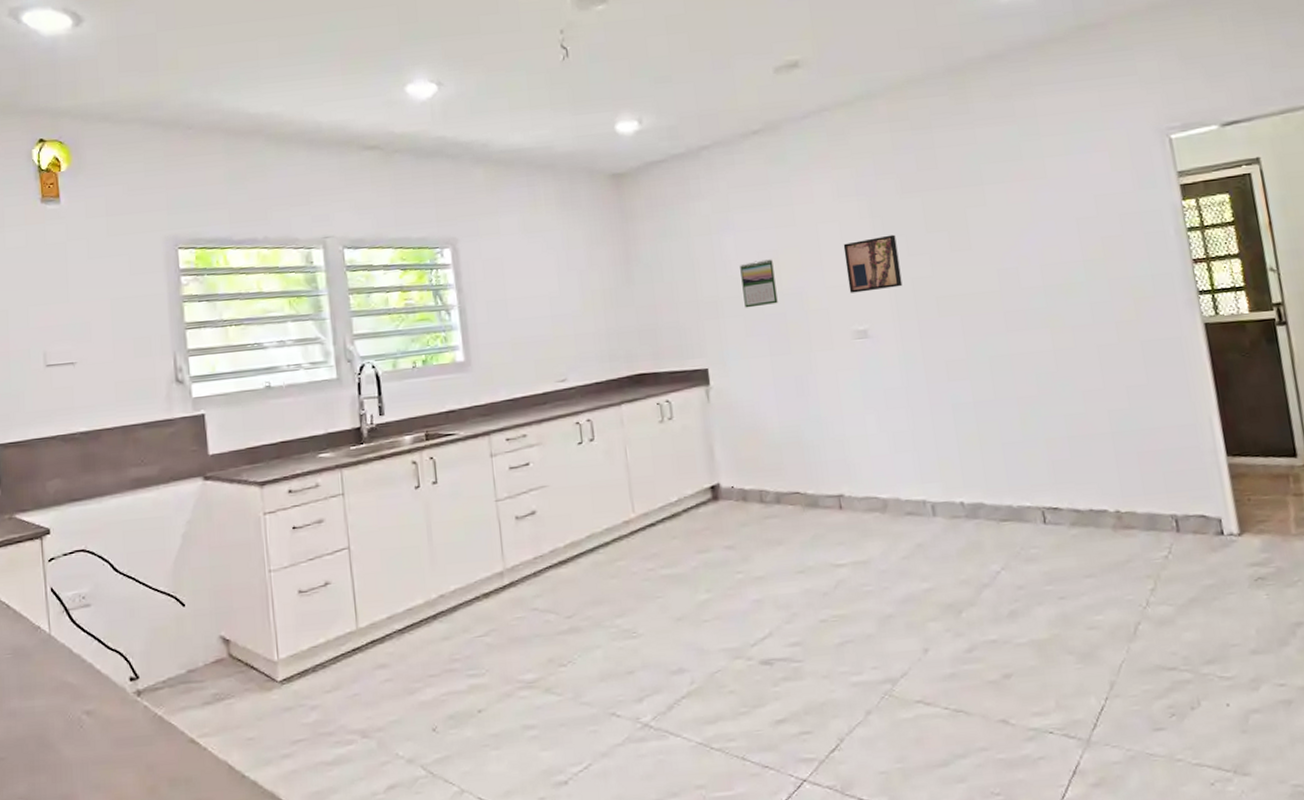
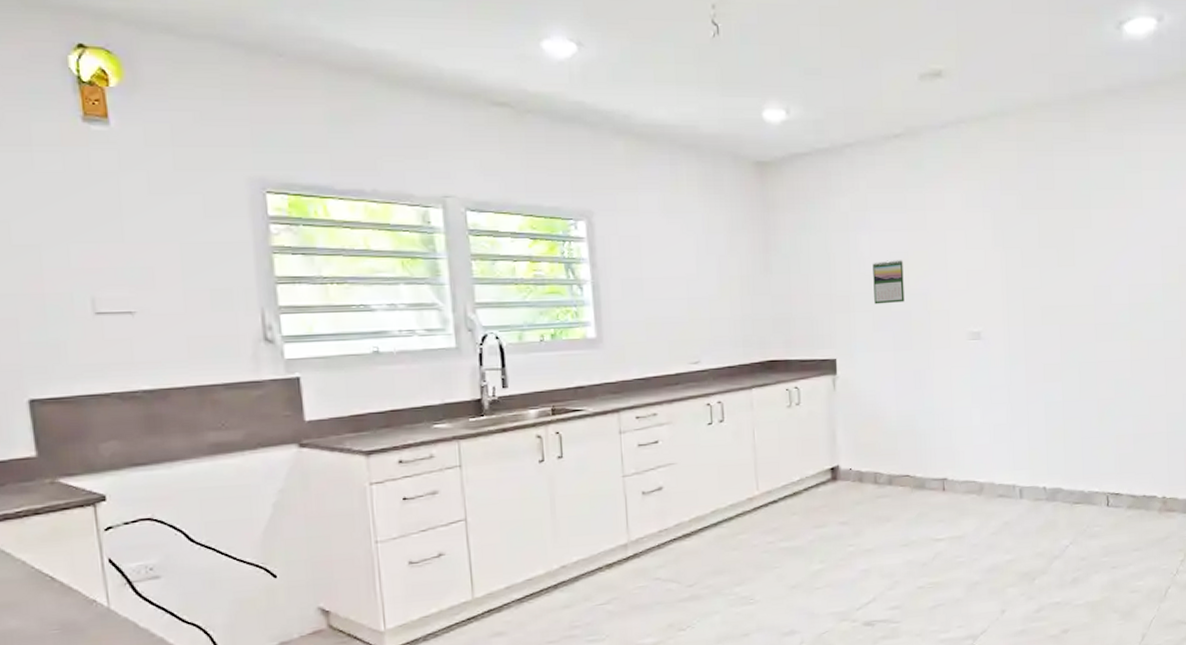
wall art: present [843,234,903,293] -> none [967,246,1014,298]

